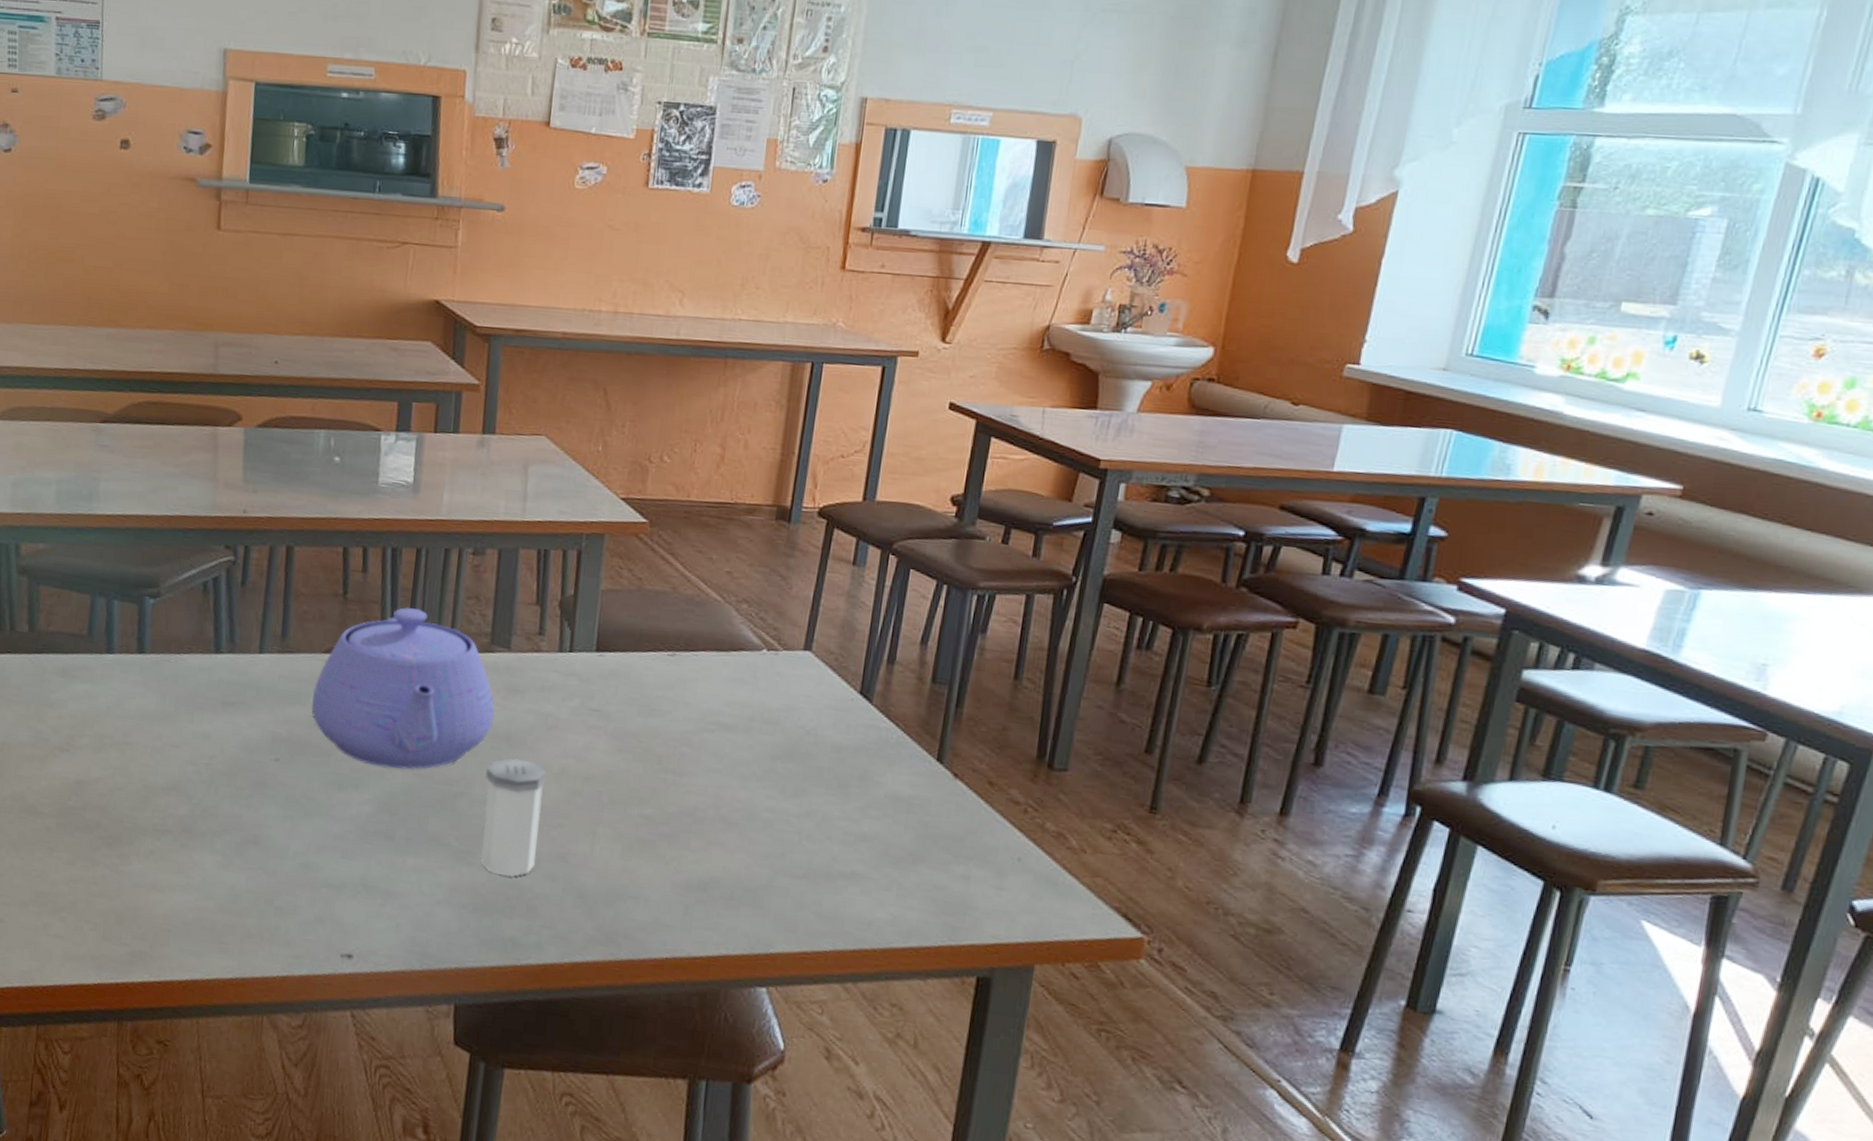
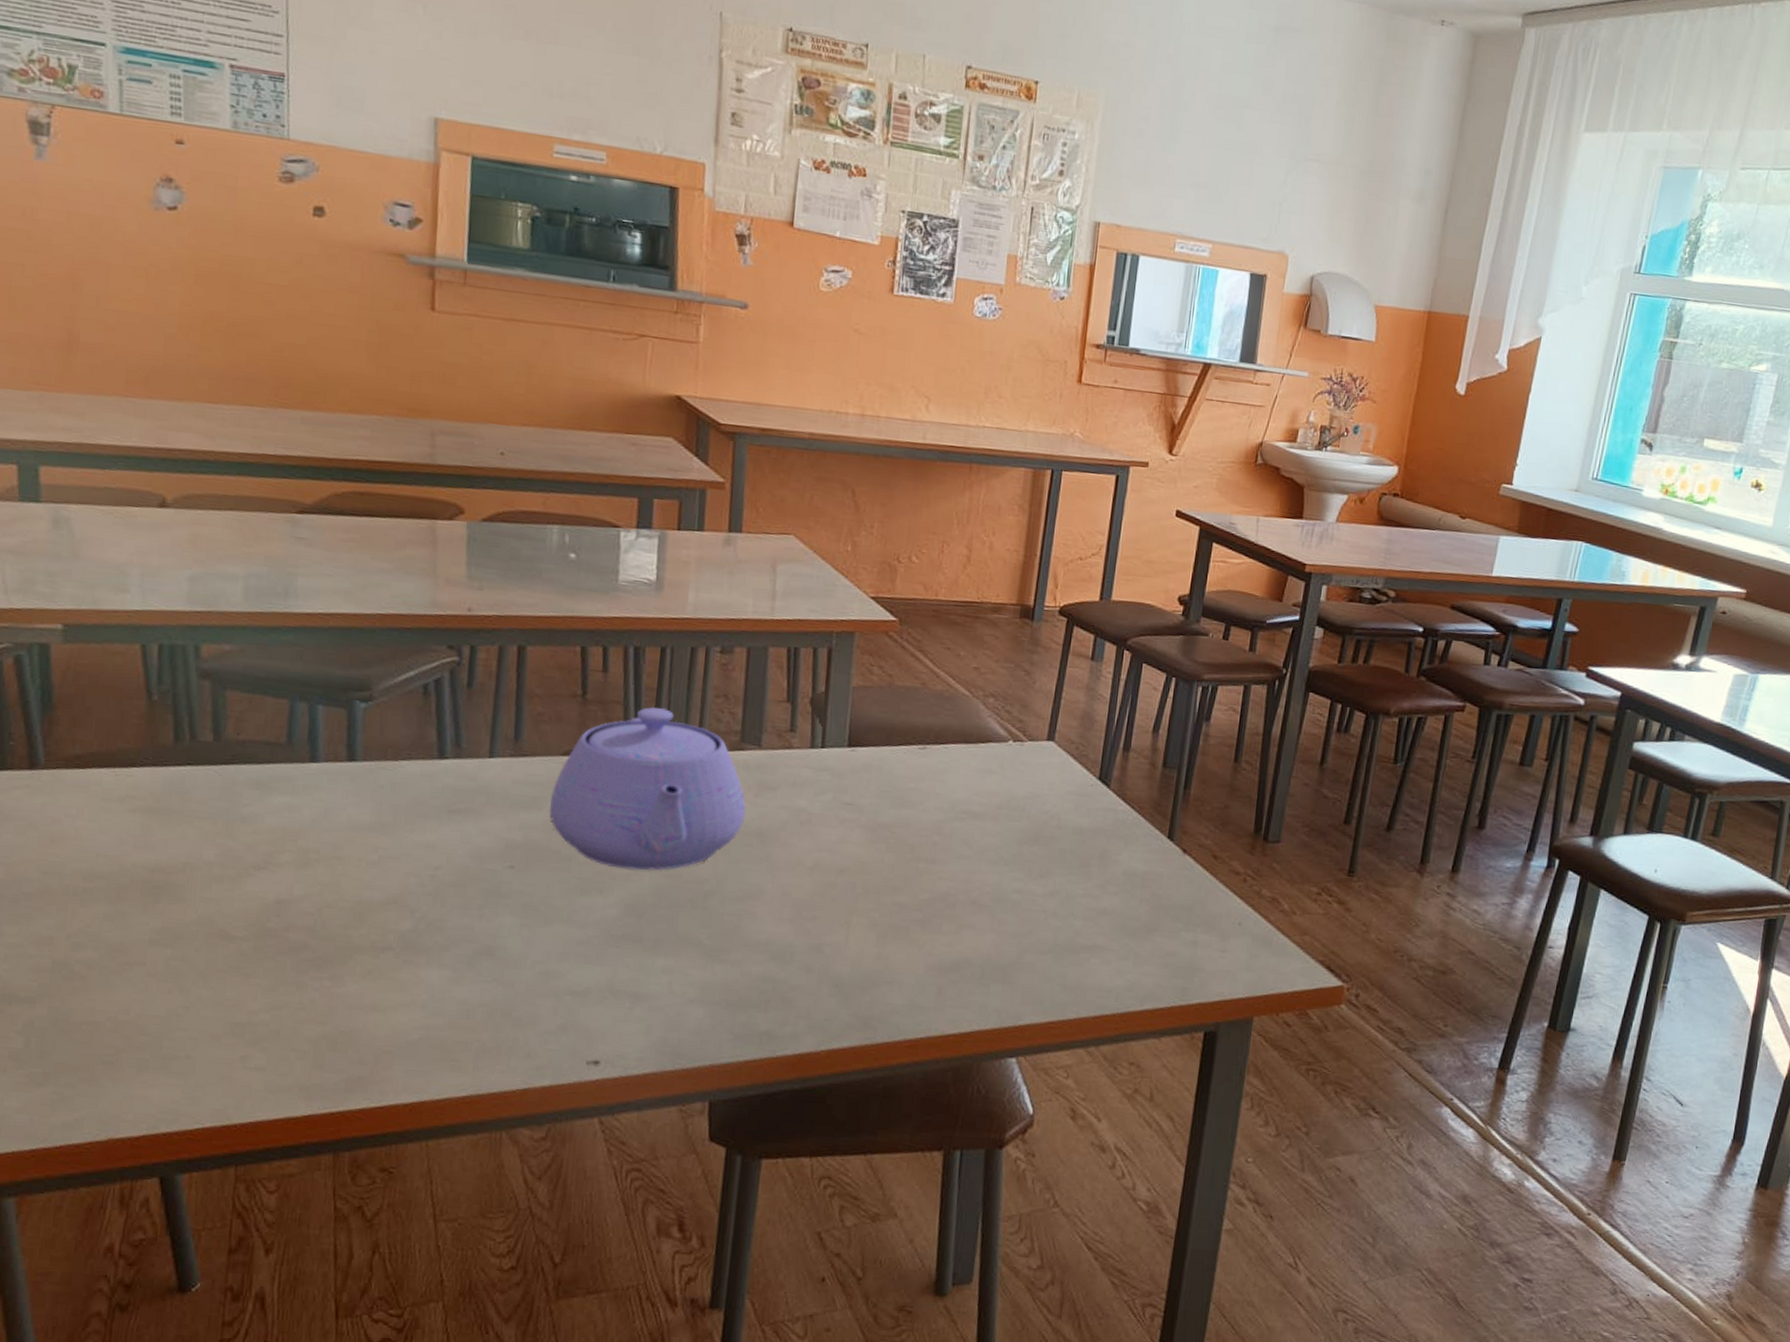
salt shaker: present [480,758,547,877] -> none [733,854,801,971]

